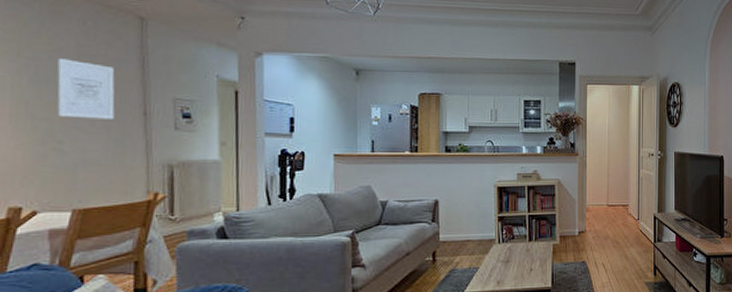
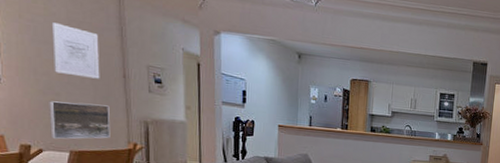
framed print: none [47,149,126,197] -> present [49,101,111,139]

